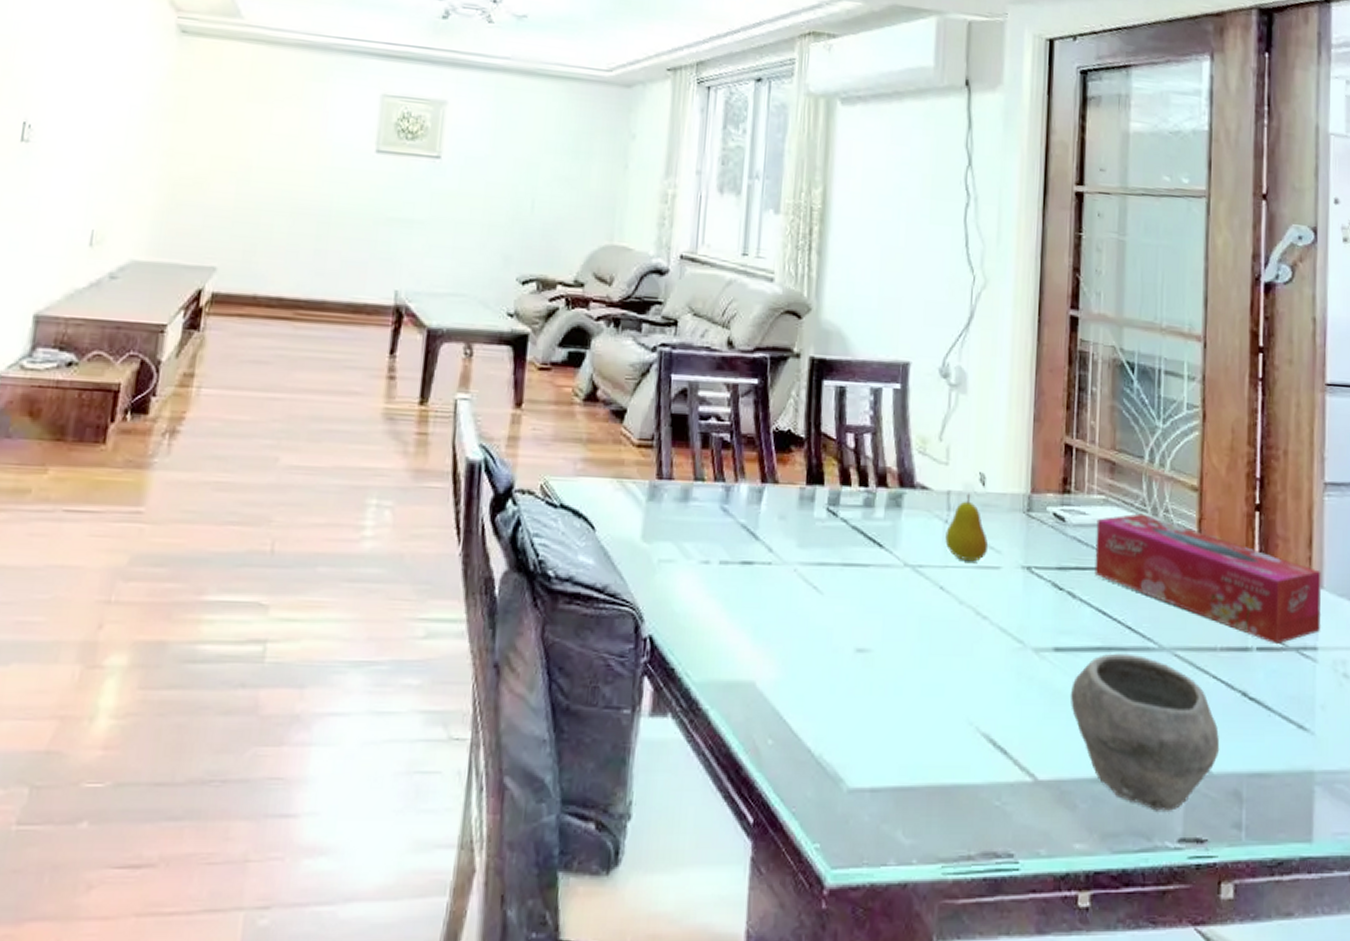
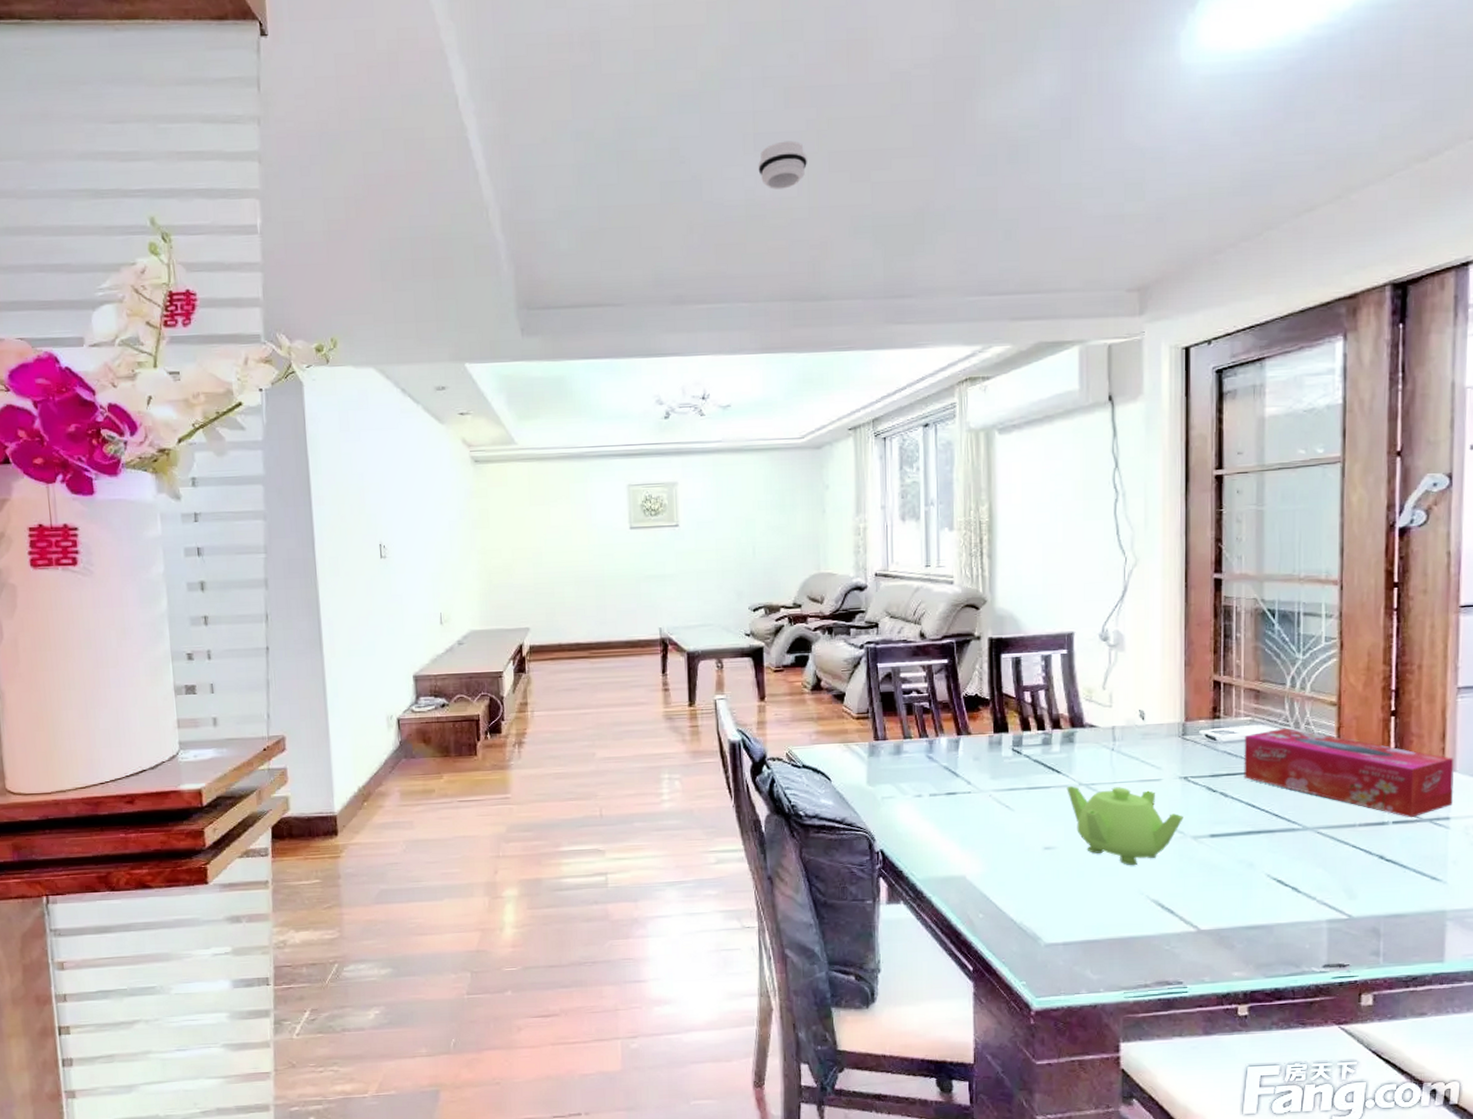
teapot: none [888,565,1024,684] -> present [1066,785,1183,866]
fruit: present [945,493,989,562] -> none [1113,726,1150,778]
bowl: present [1070,653,1220,811] -> none [1225,834,1359,946]

